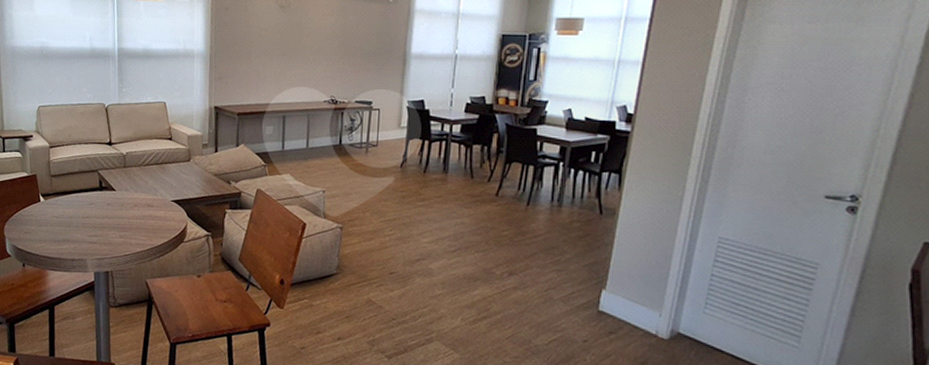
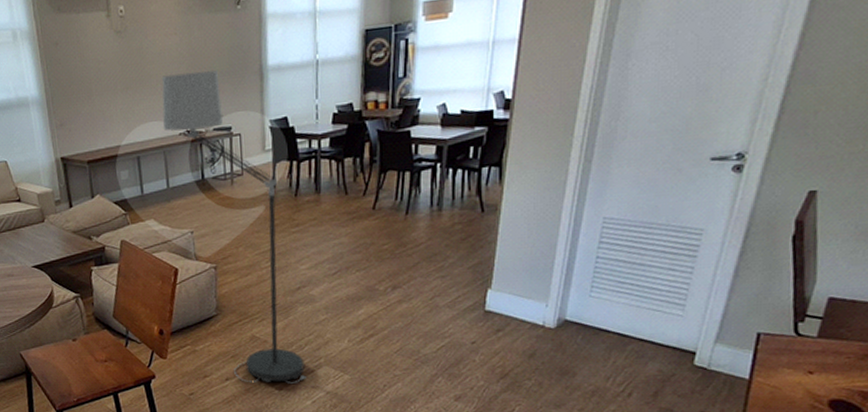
floor lamp: none [310,49,417,354] -> present [162,70,306,384]

